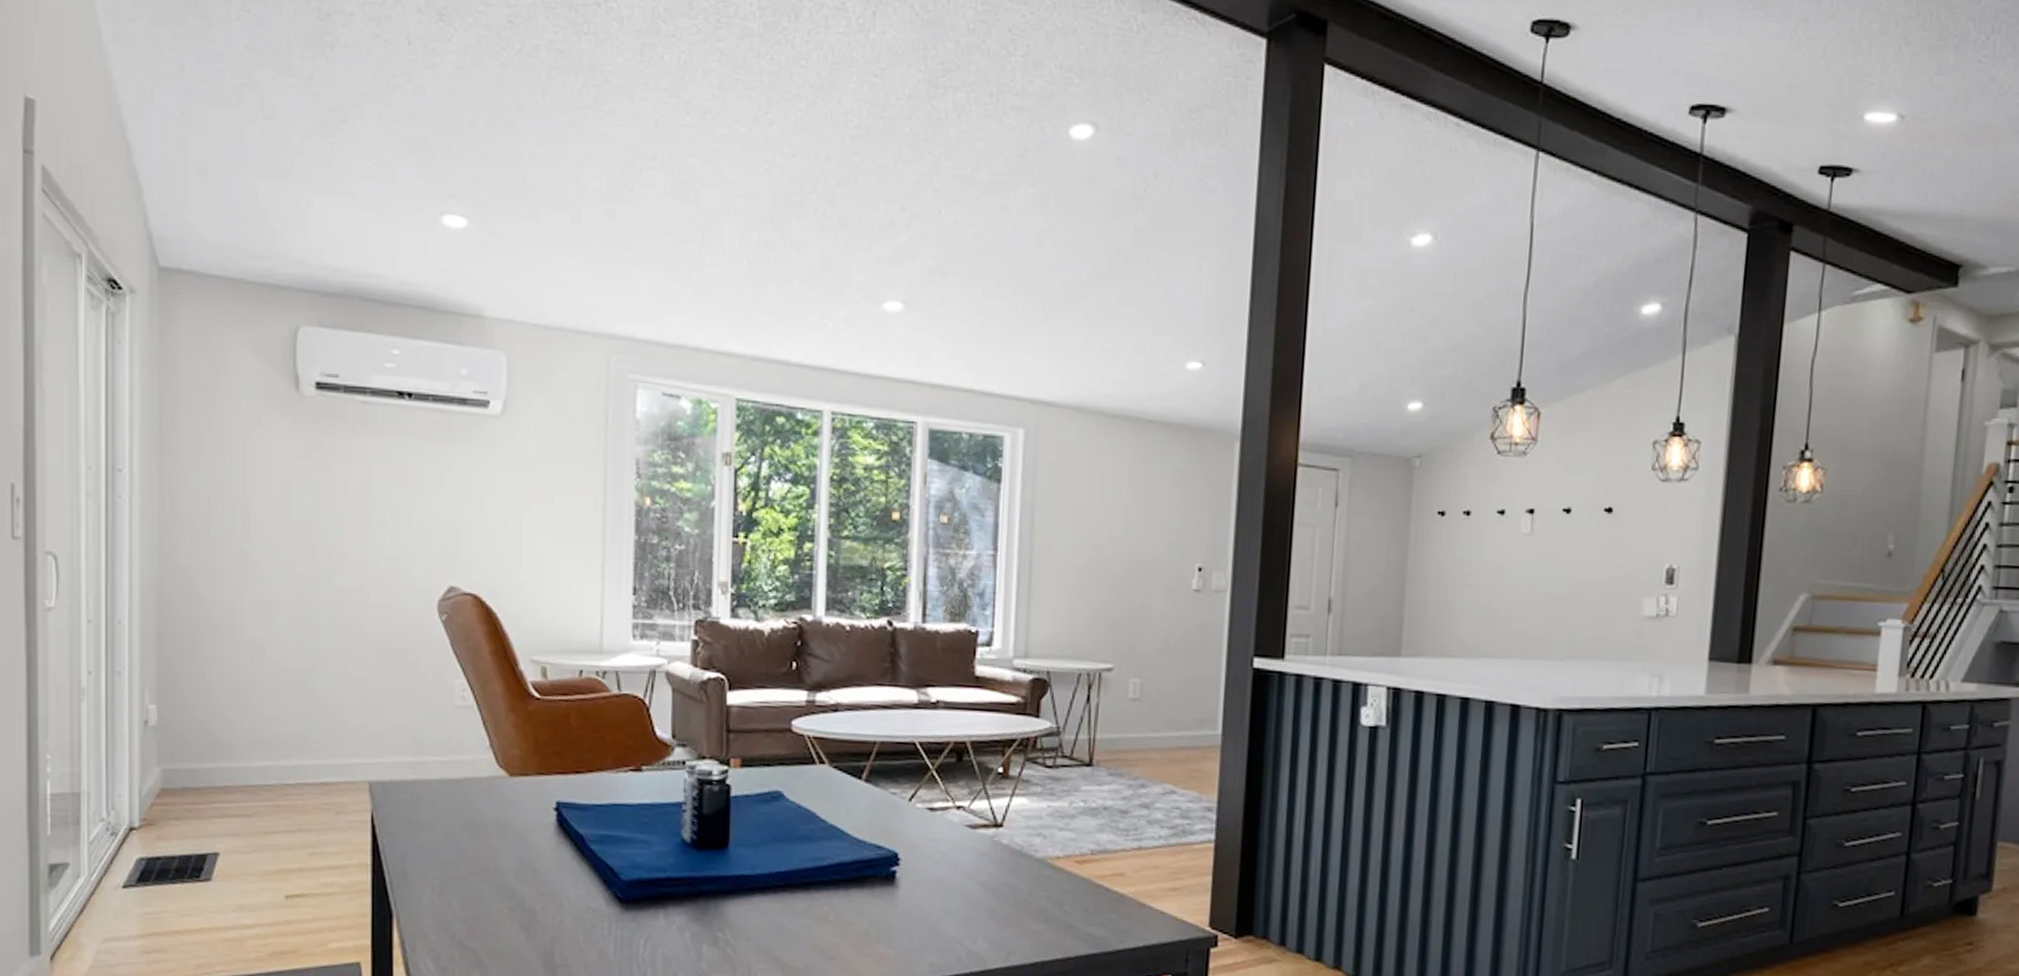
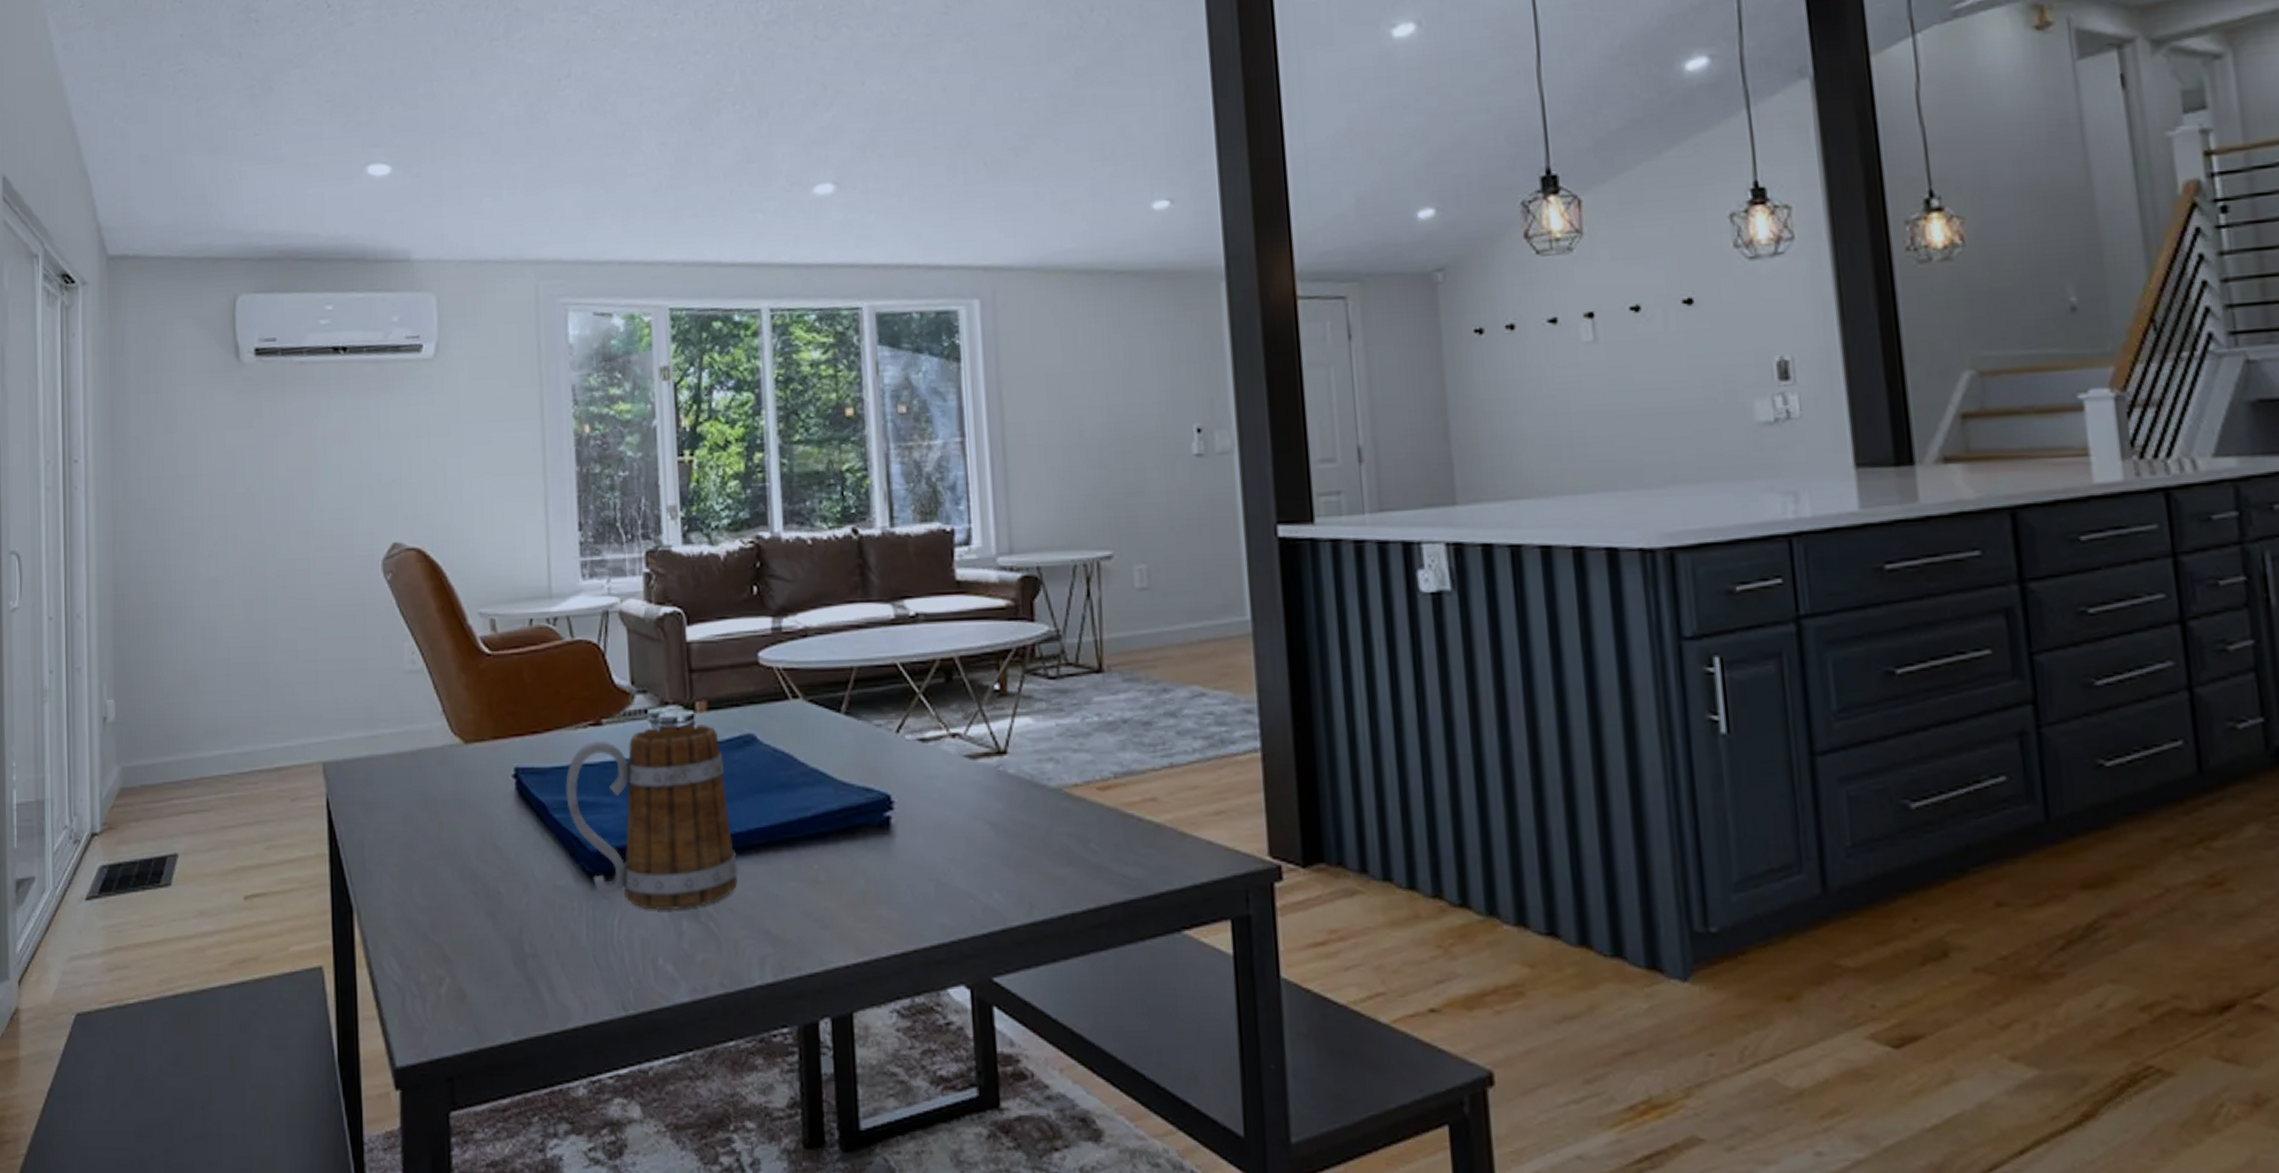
mug: none [603,777,757,936] -> present [565,724,738,911]

